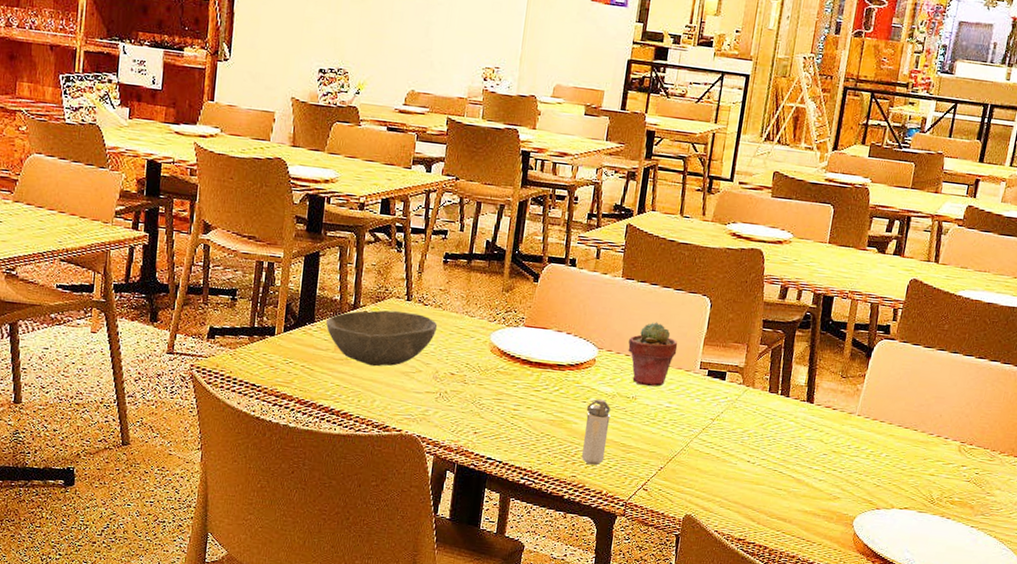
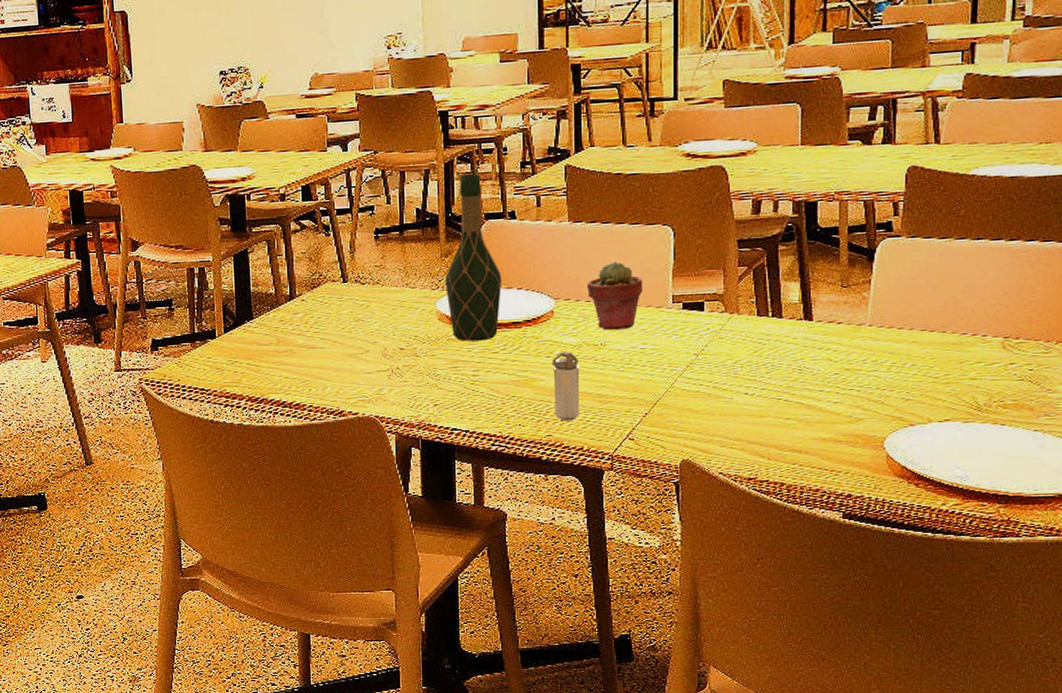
bowl: present [325,310,438,367] -> none [264,294,379,354]
wine bottle: none [501,215,555,378] -> present [445,173,503,342]

